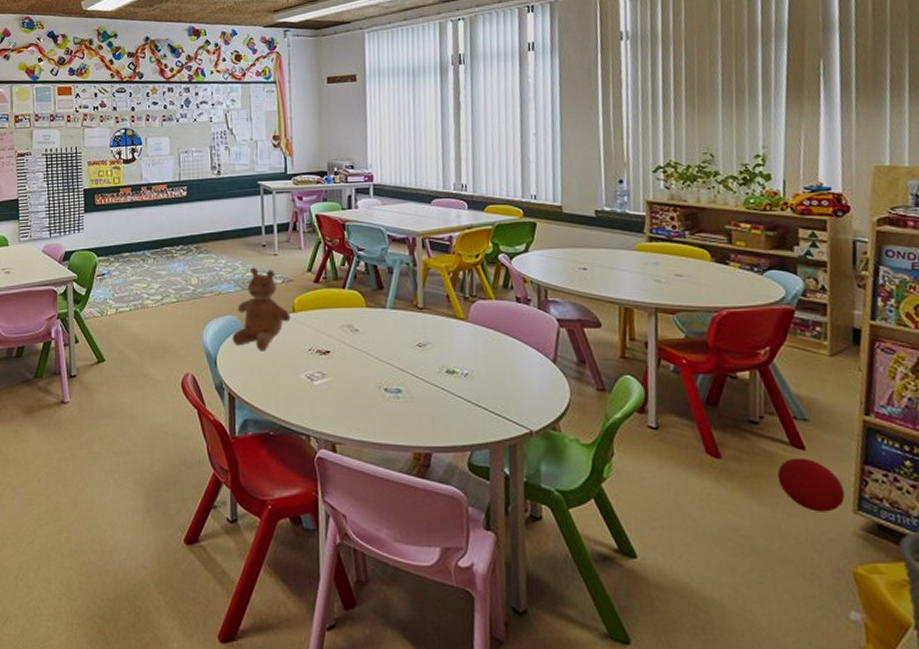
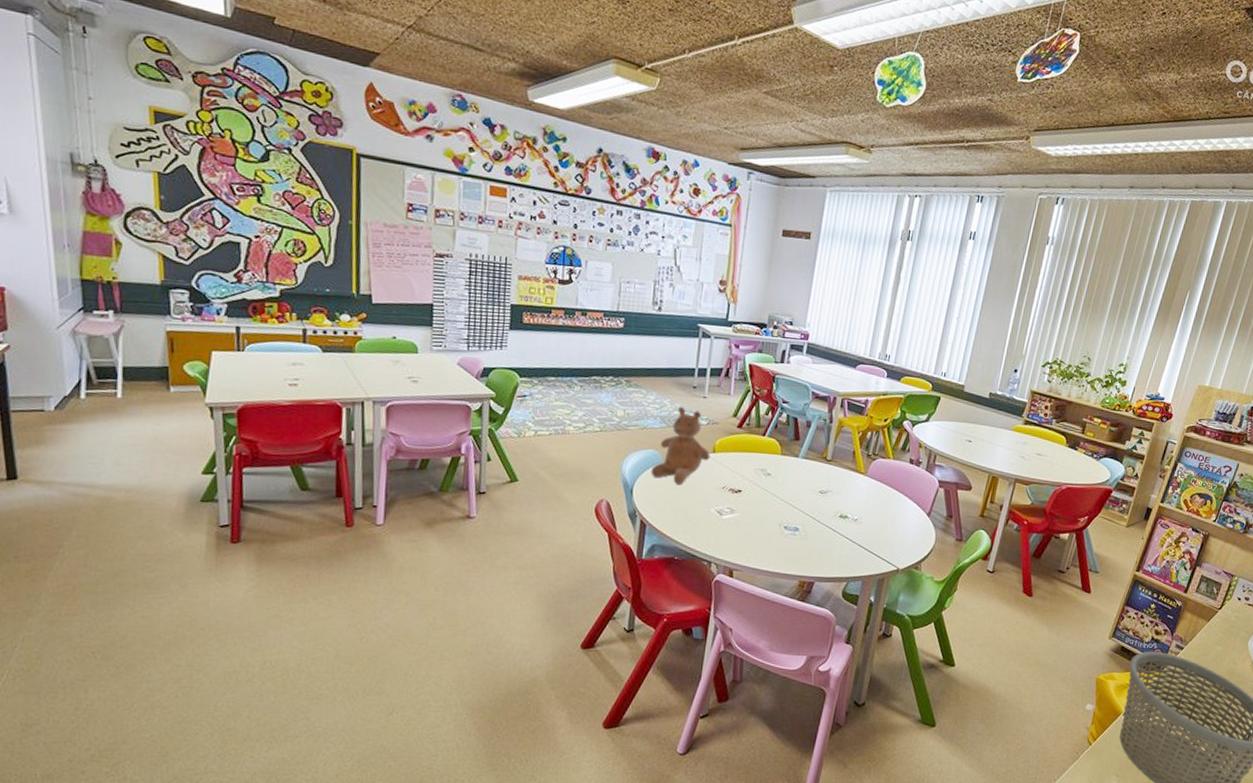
ball: present [777,458,846,512] -> none [1066,598,1108,638]

